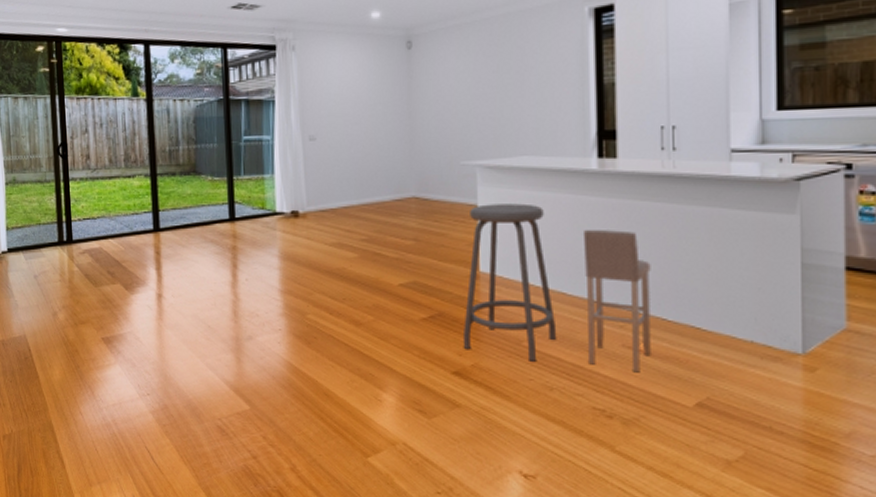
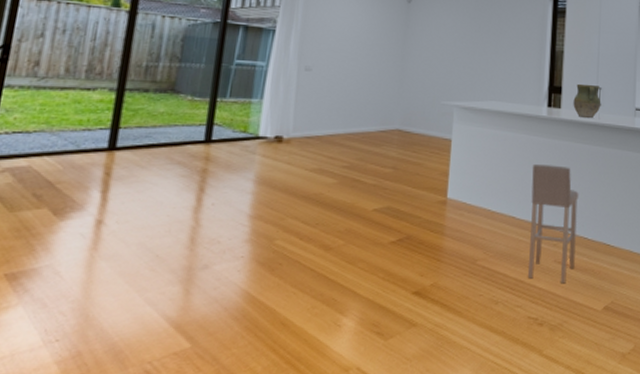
bar stool: present [462,203,557,362] -> none [425,139,506,278]
ceramic jug: none [634,123,676,169] -> present [573,83,601,119]

